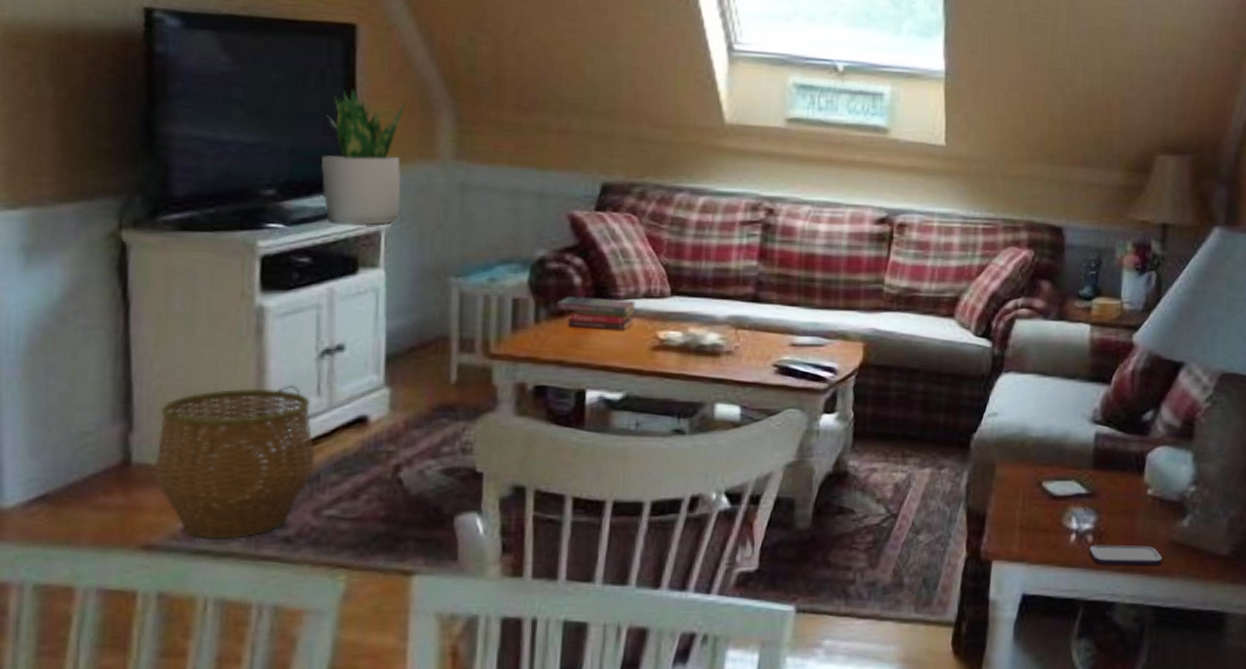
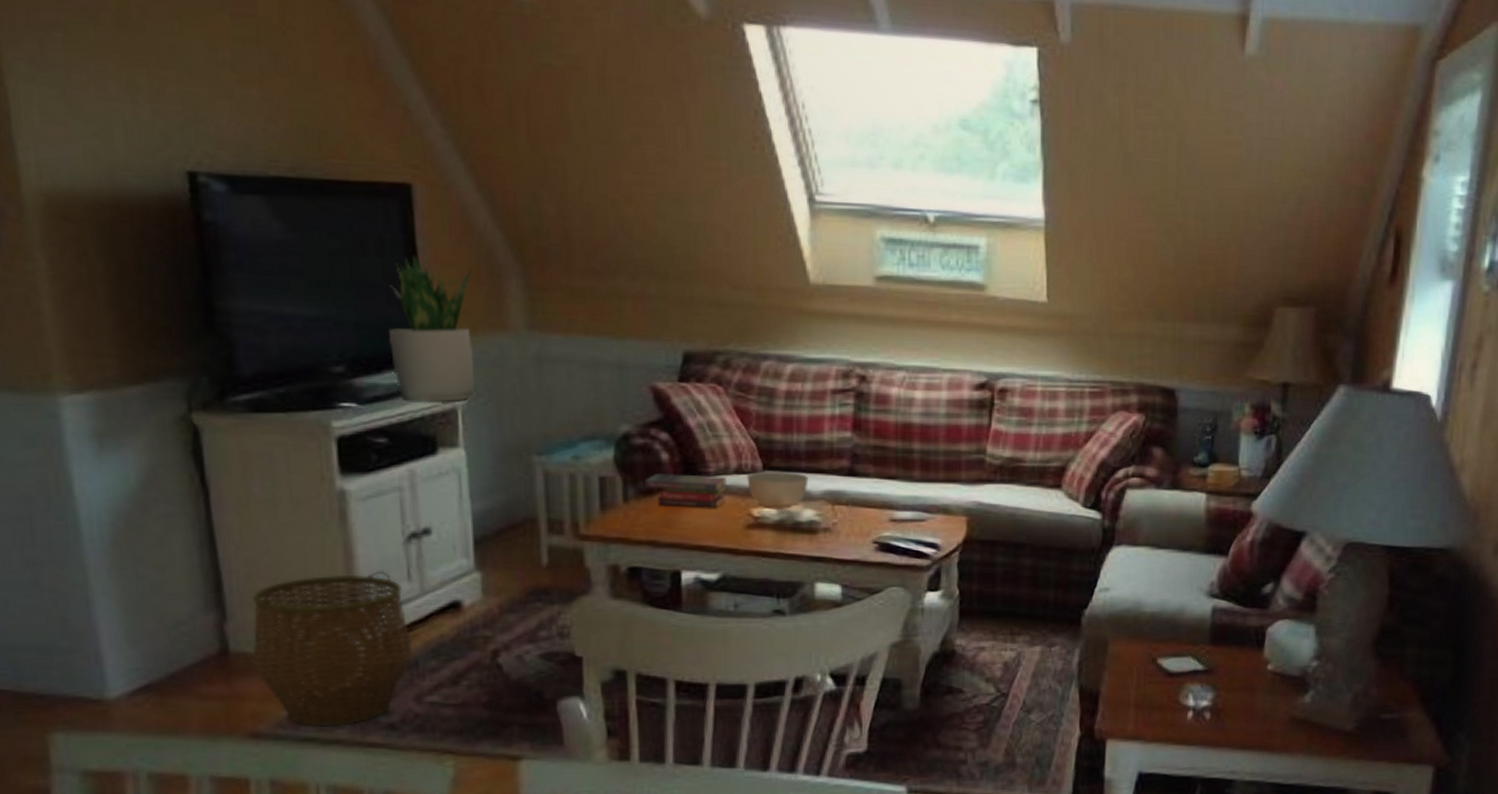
bowl: none [655,296,714,333] -> present [747,471,809,510]
mobile phone: present [1089,545,1162,566] -> none [1207,722,1283,743]

